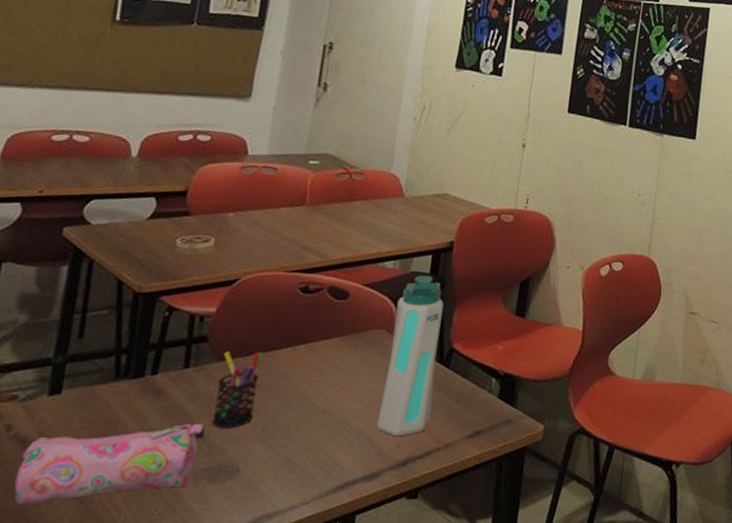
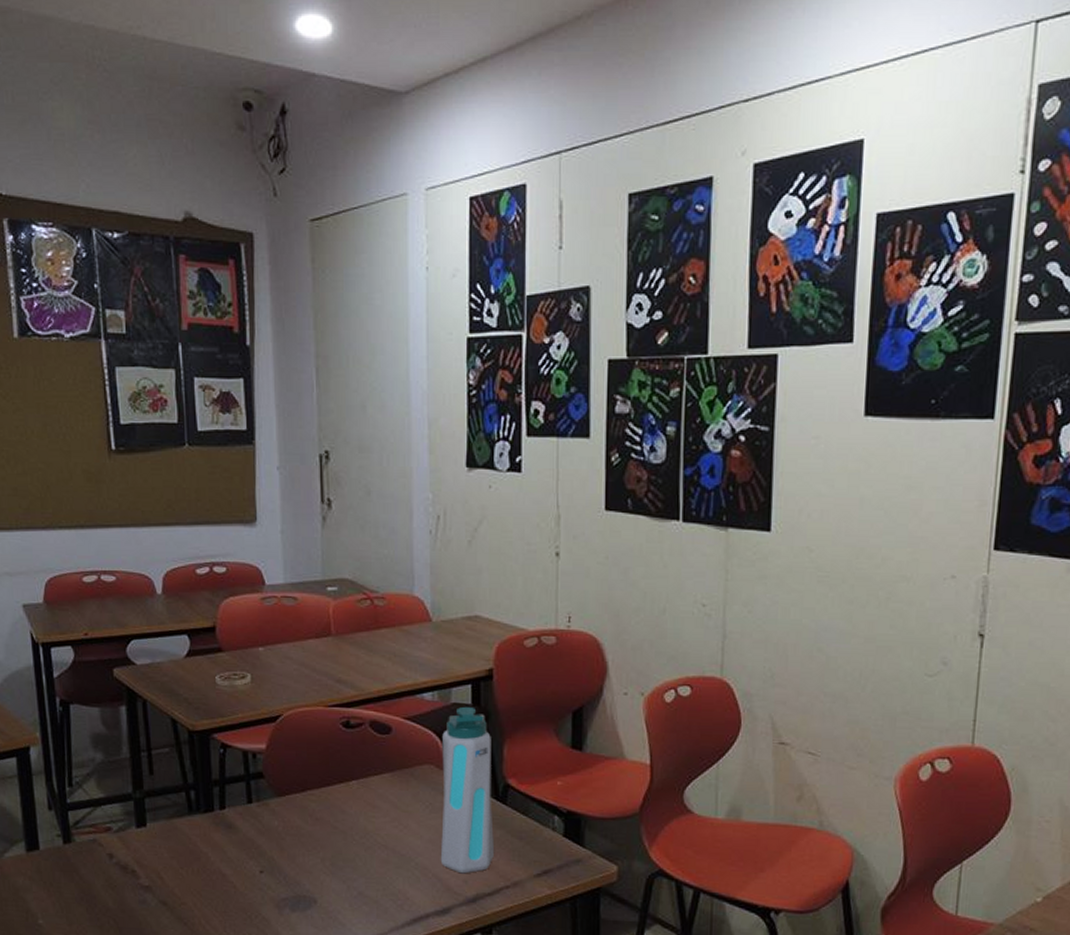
pencil case: present [14,423,205,505] -> none [126,855,279,924]
pen holder: present [212,351,264,428] -> none [281,787,320,861]

